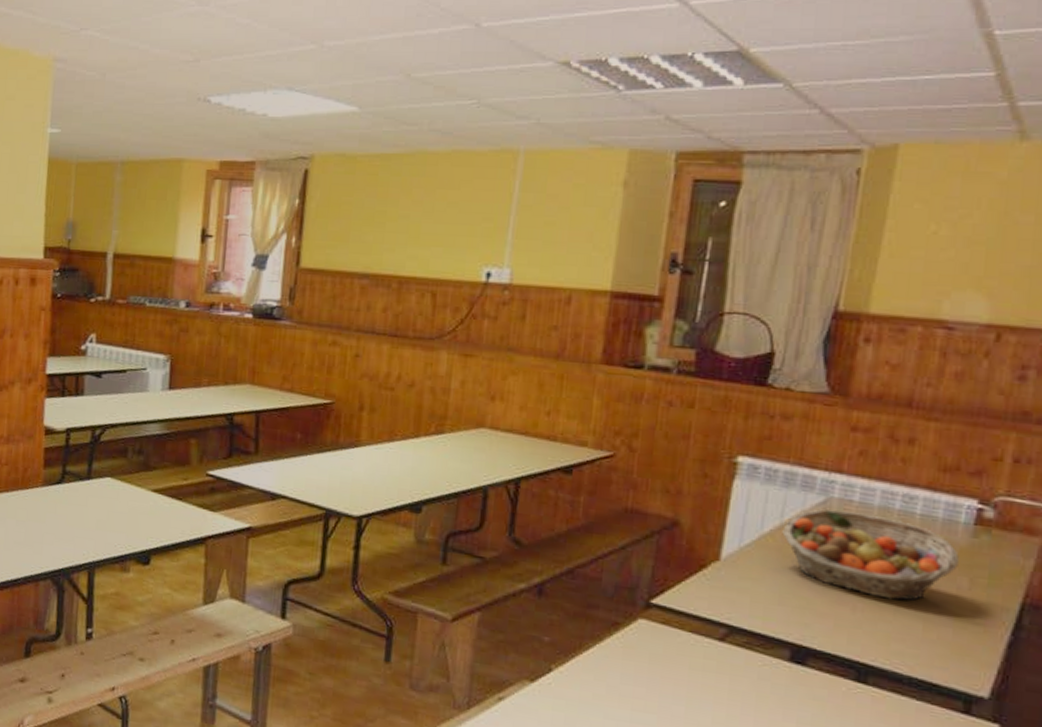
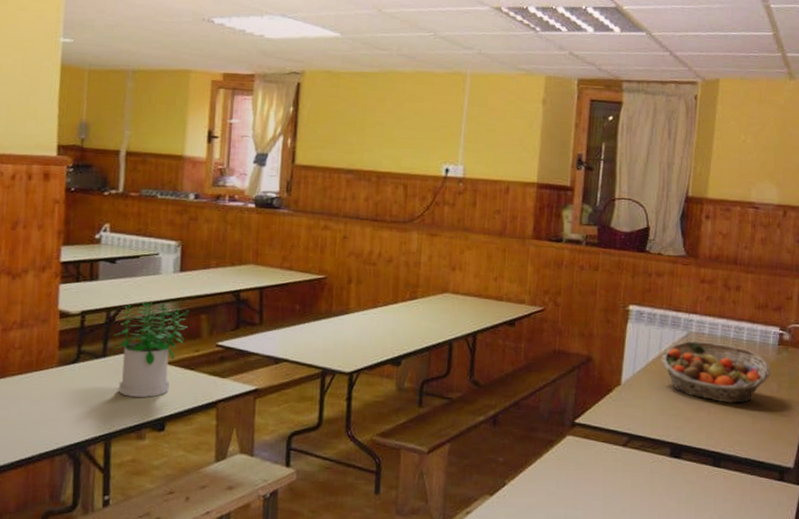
potted plant: none [98,422,177,527] -> present [113,302,189,397]

